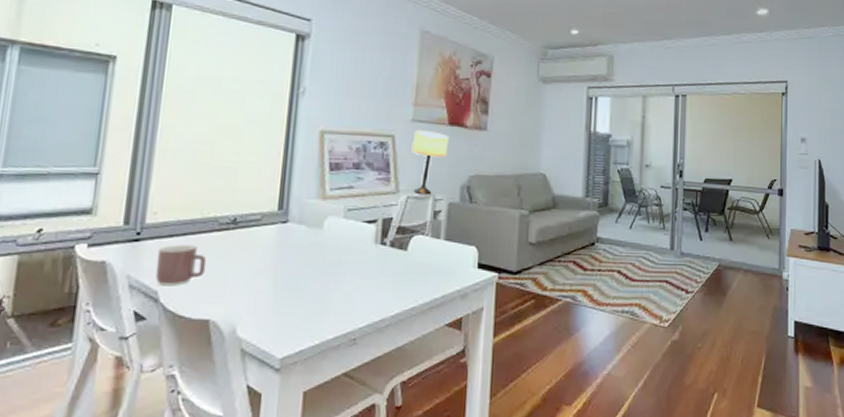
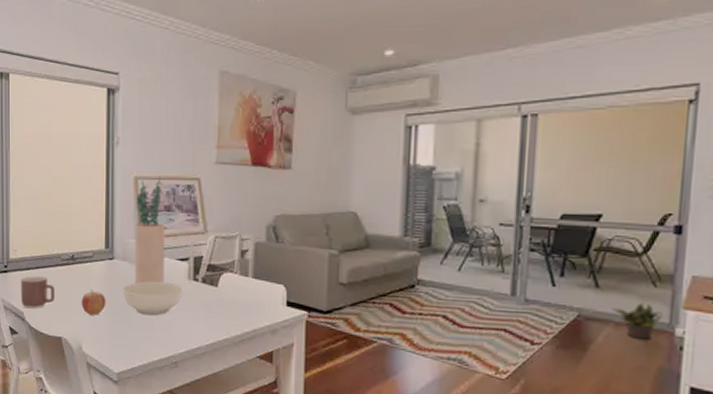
fruit: none [240,258,274,290] -> present [81,289,106,315]
bowl: none [295,246,368,286] -> present [122,281,183,316]
vase: none [311,131,353,250] -> present [134,176,165,284]
table lamp: present [413,130,449,195] -> none [218,172,253,235]
potted plant: none [741,252,774,285] -> present [611,303,663,341]

